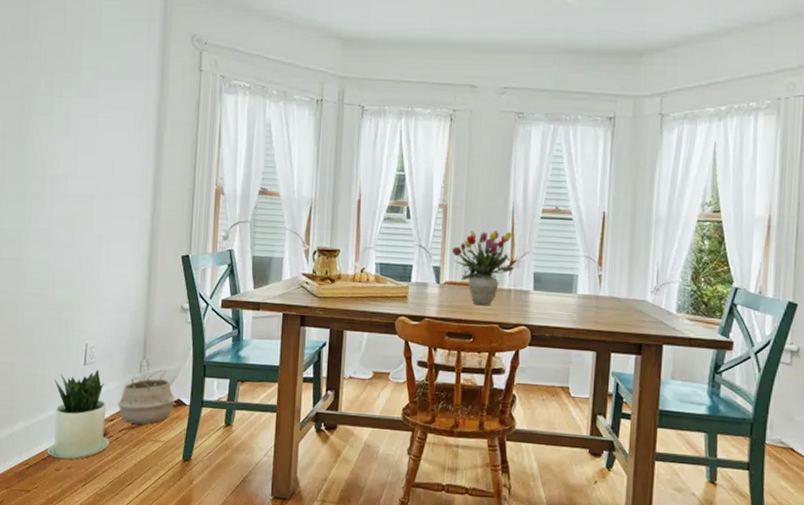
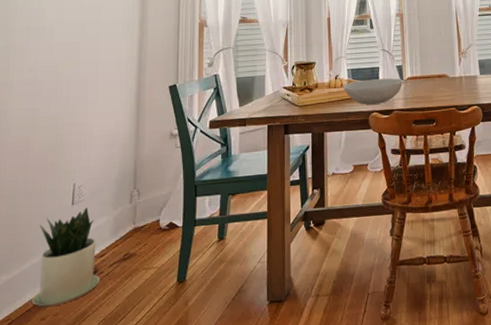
woven basket: present [118,370,176,424] -> none [108,196,168,255]
bowl: none [369,277,438,308] -> present [343,78,402,105]
flower arrangement: present [452,230,517,306] -> none [410,29,464,94]

